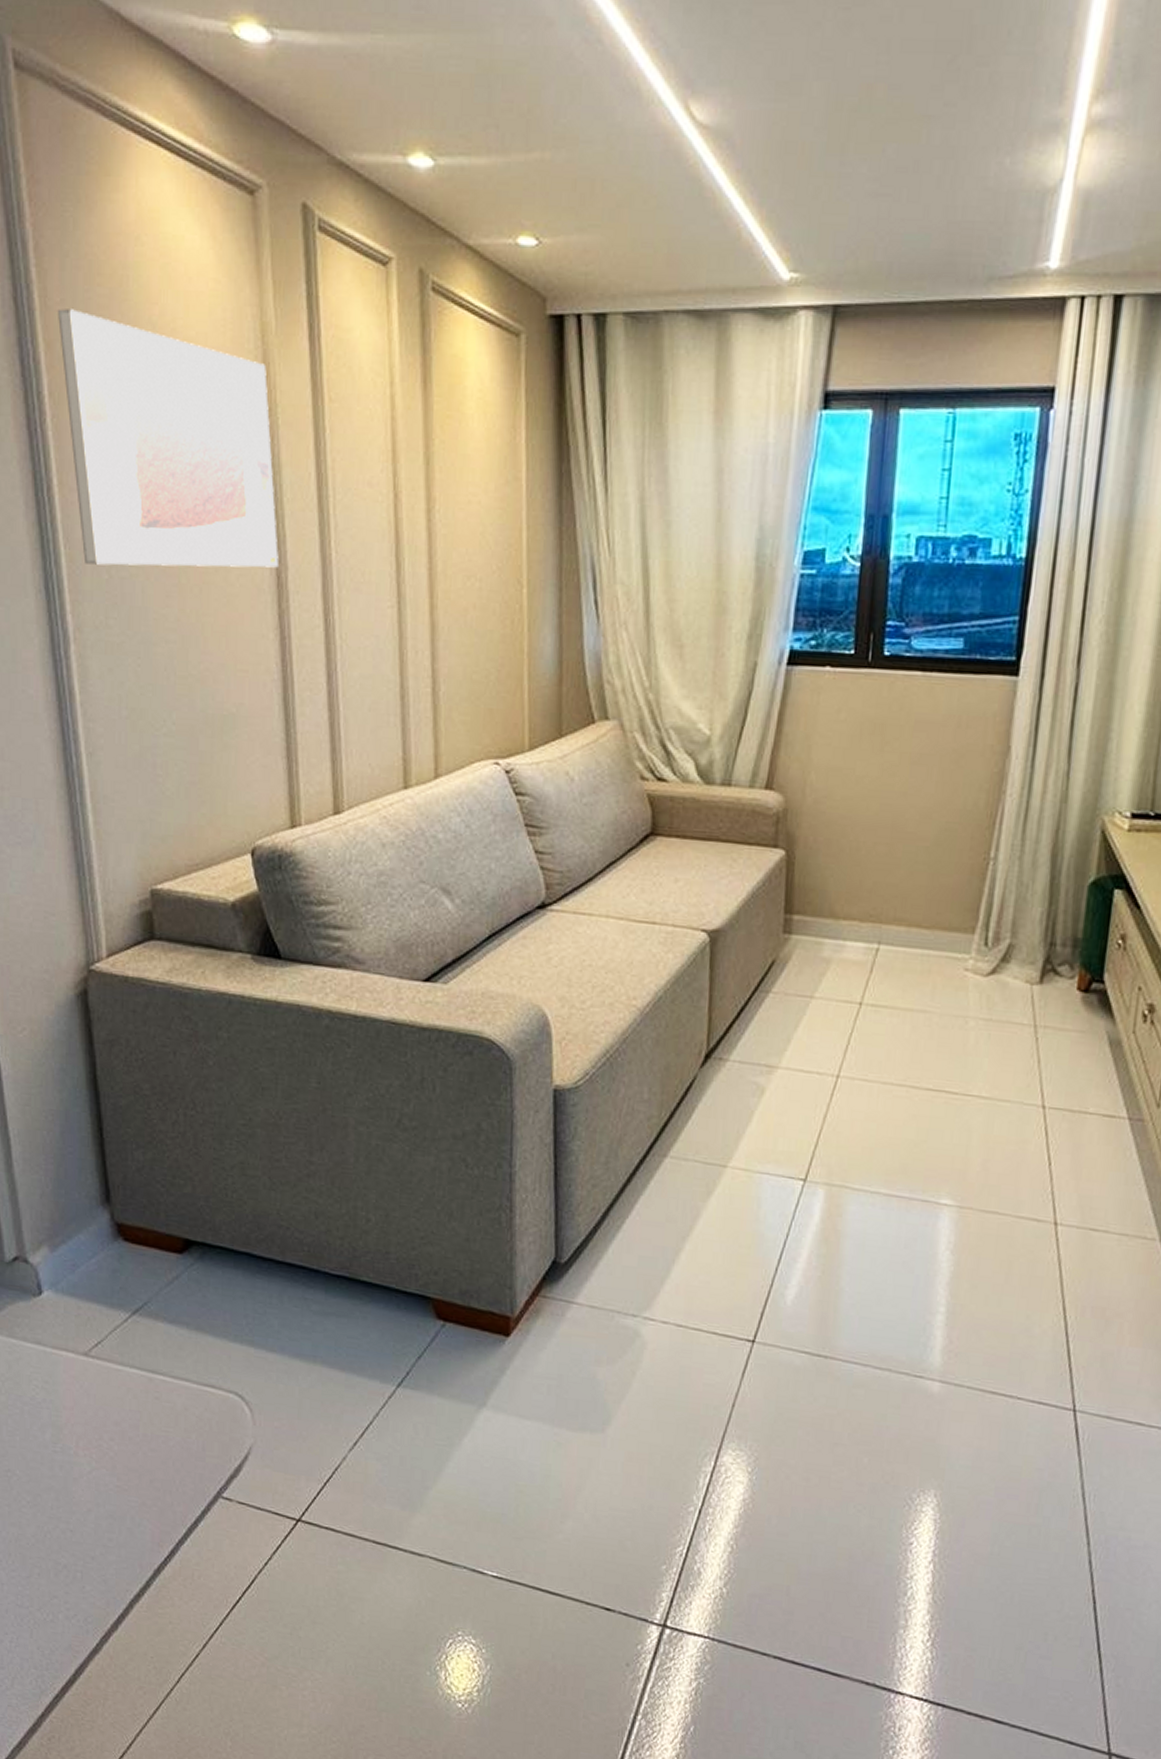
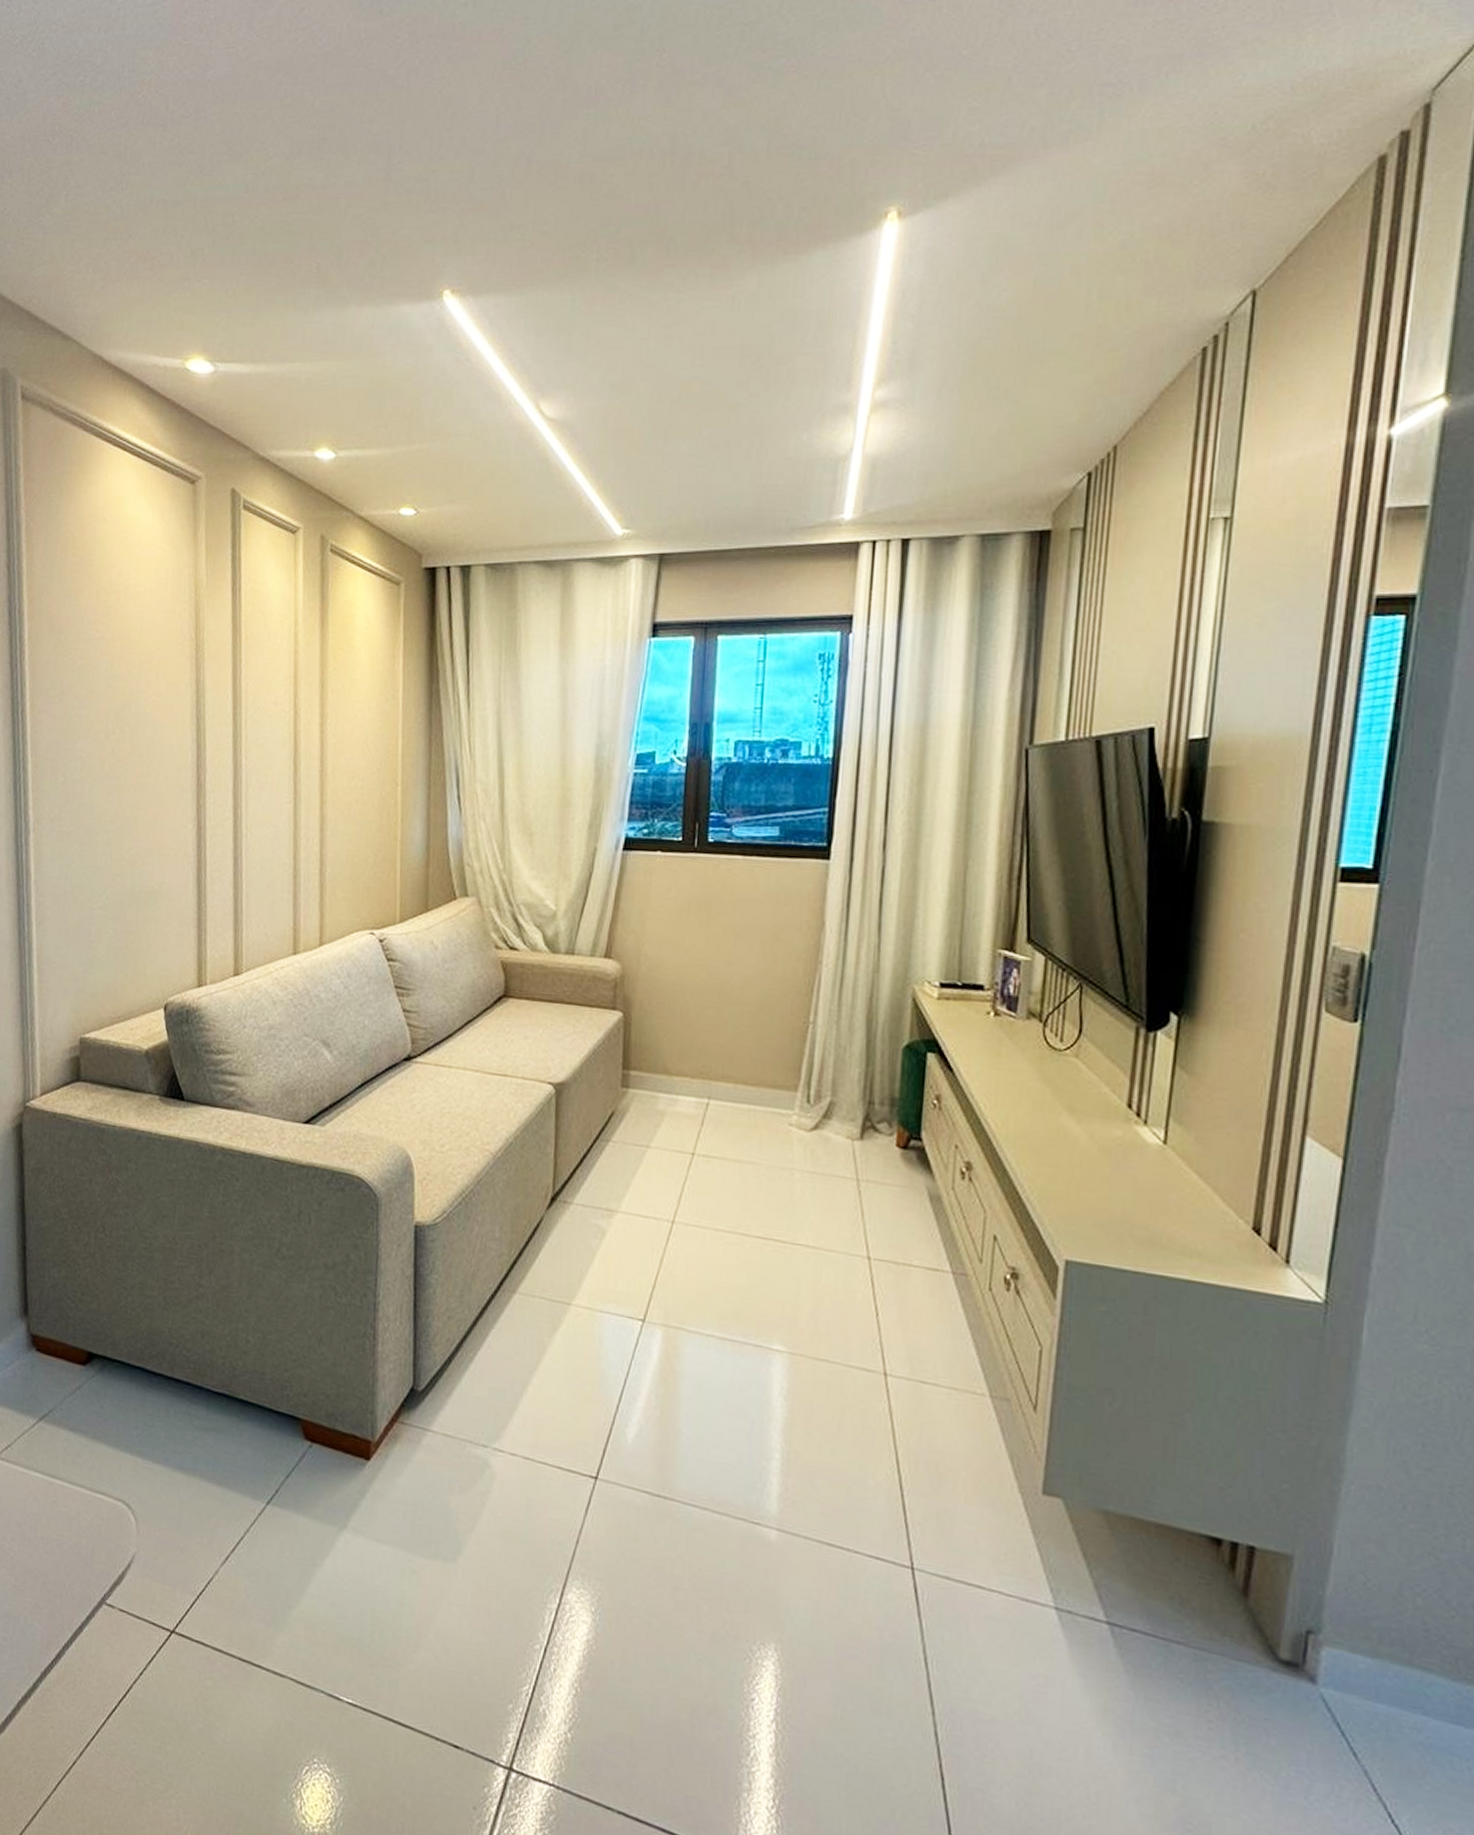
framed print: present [58,308,279,568] -> none [39,573,200,771]

